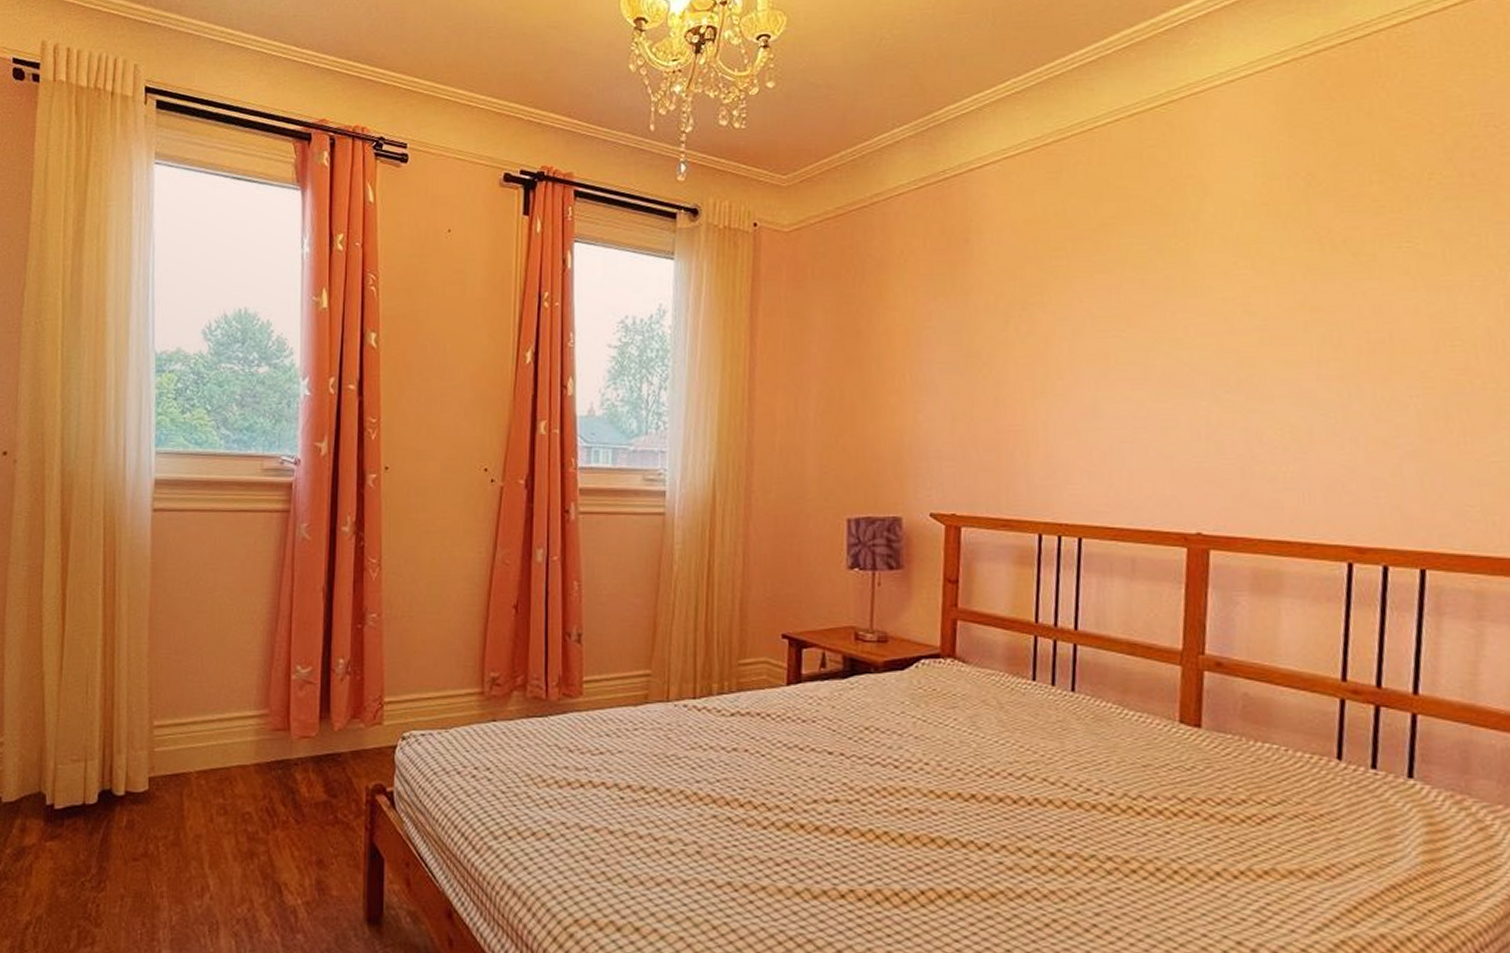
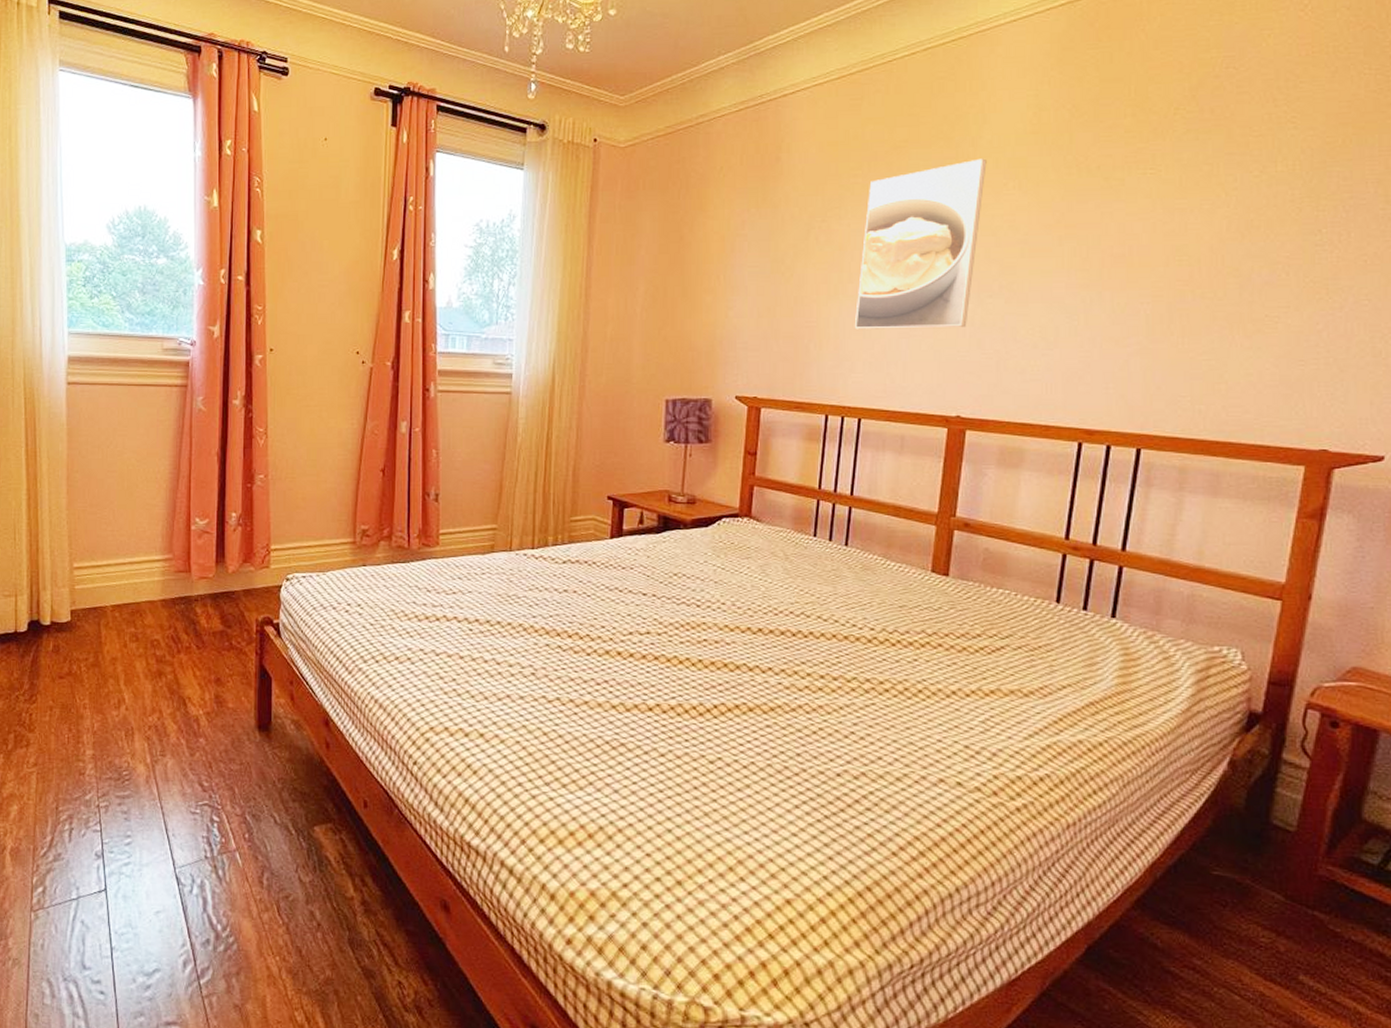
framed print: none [1067,234,1212,433] -> present [854,158,987,330]

